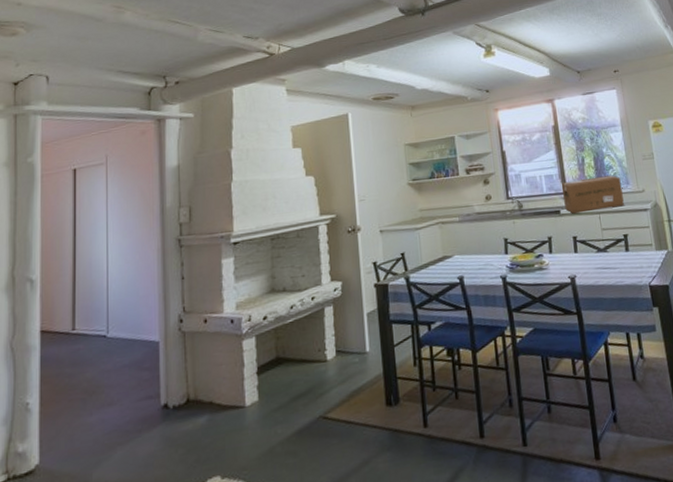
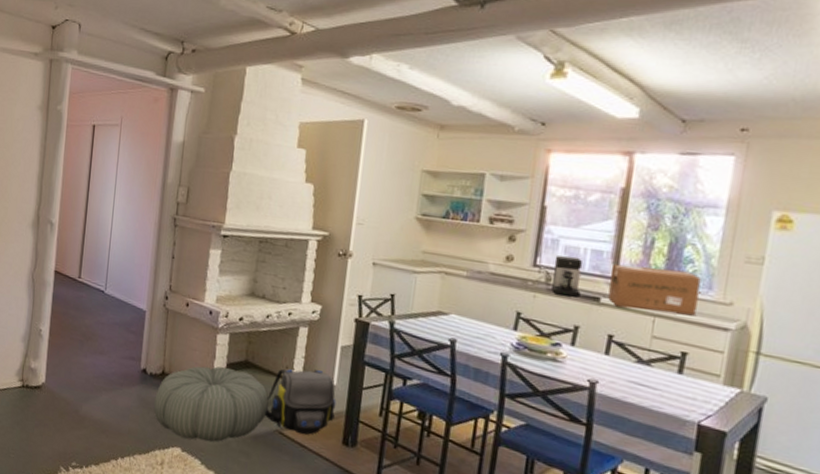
pouf: none [182,368,308,464] -> present [153,366,269,442]
shoulder bag: none [305,342,374,412] -> present [264,369,336,435]
coffee maker: none [521,184,546,217] -> present [552,255,582,298]

